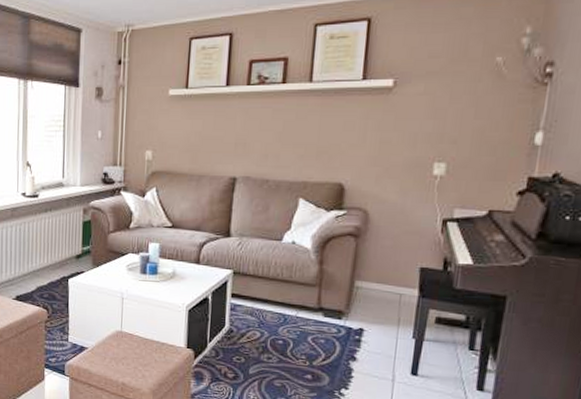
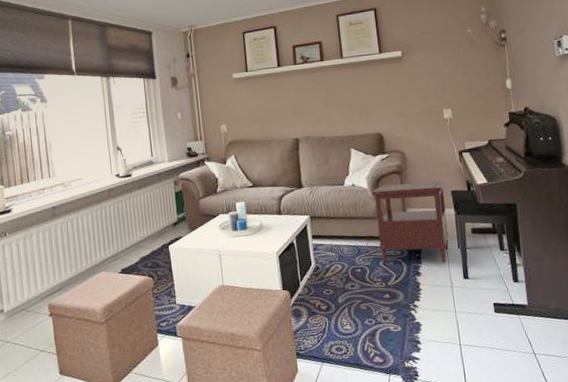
side table: none [310,247,416,353] -> present [372,181,449,264]

